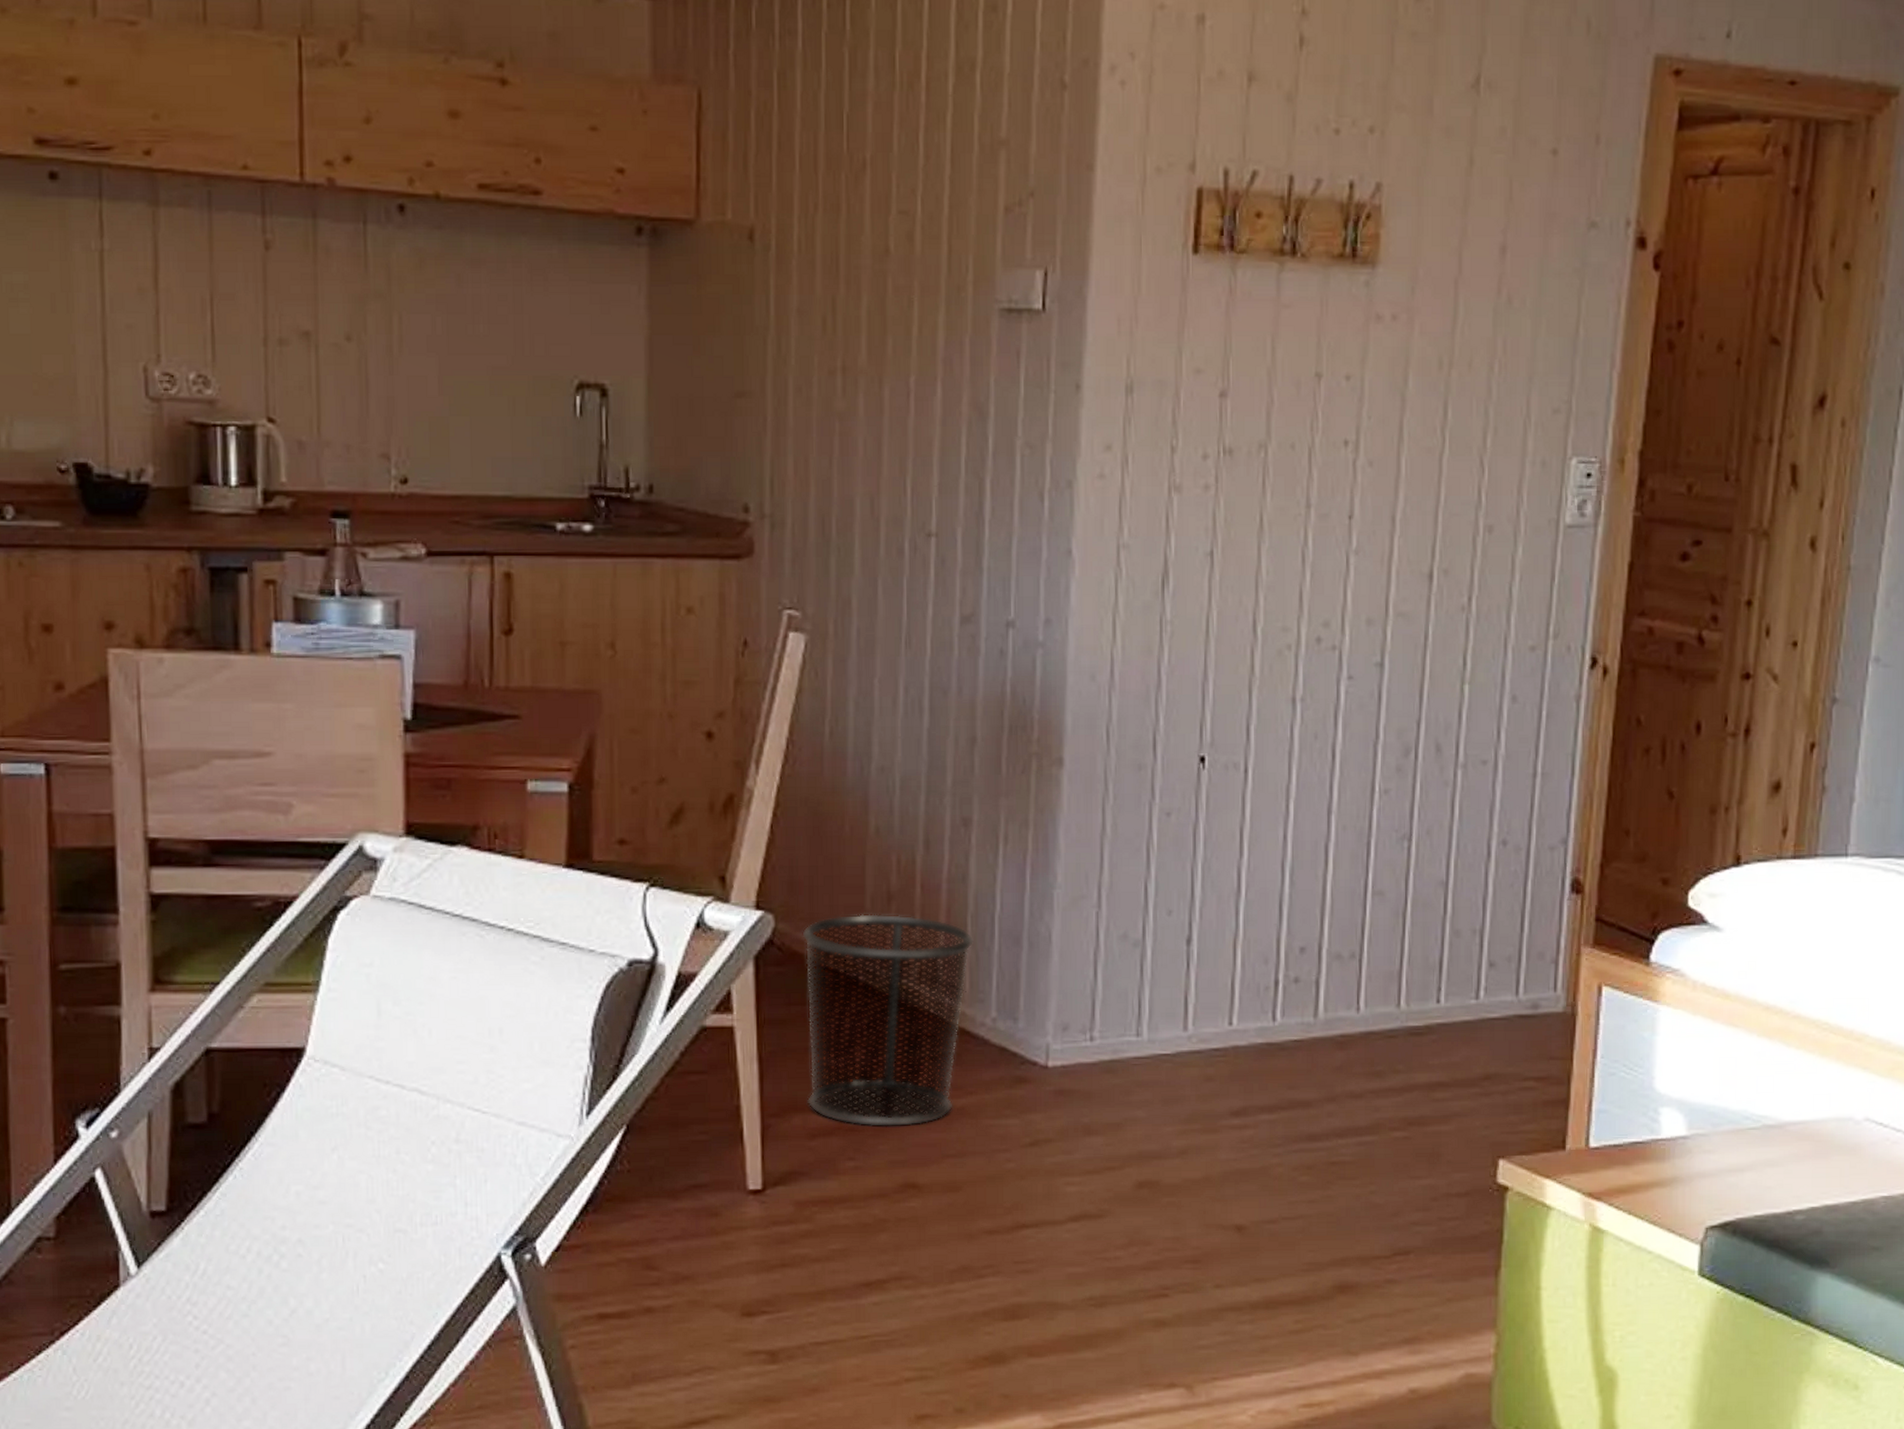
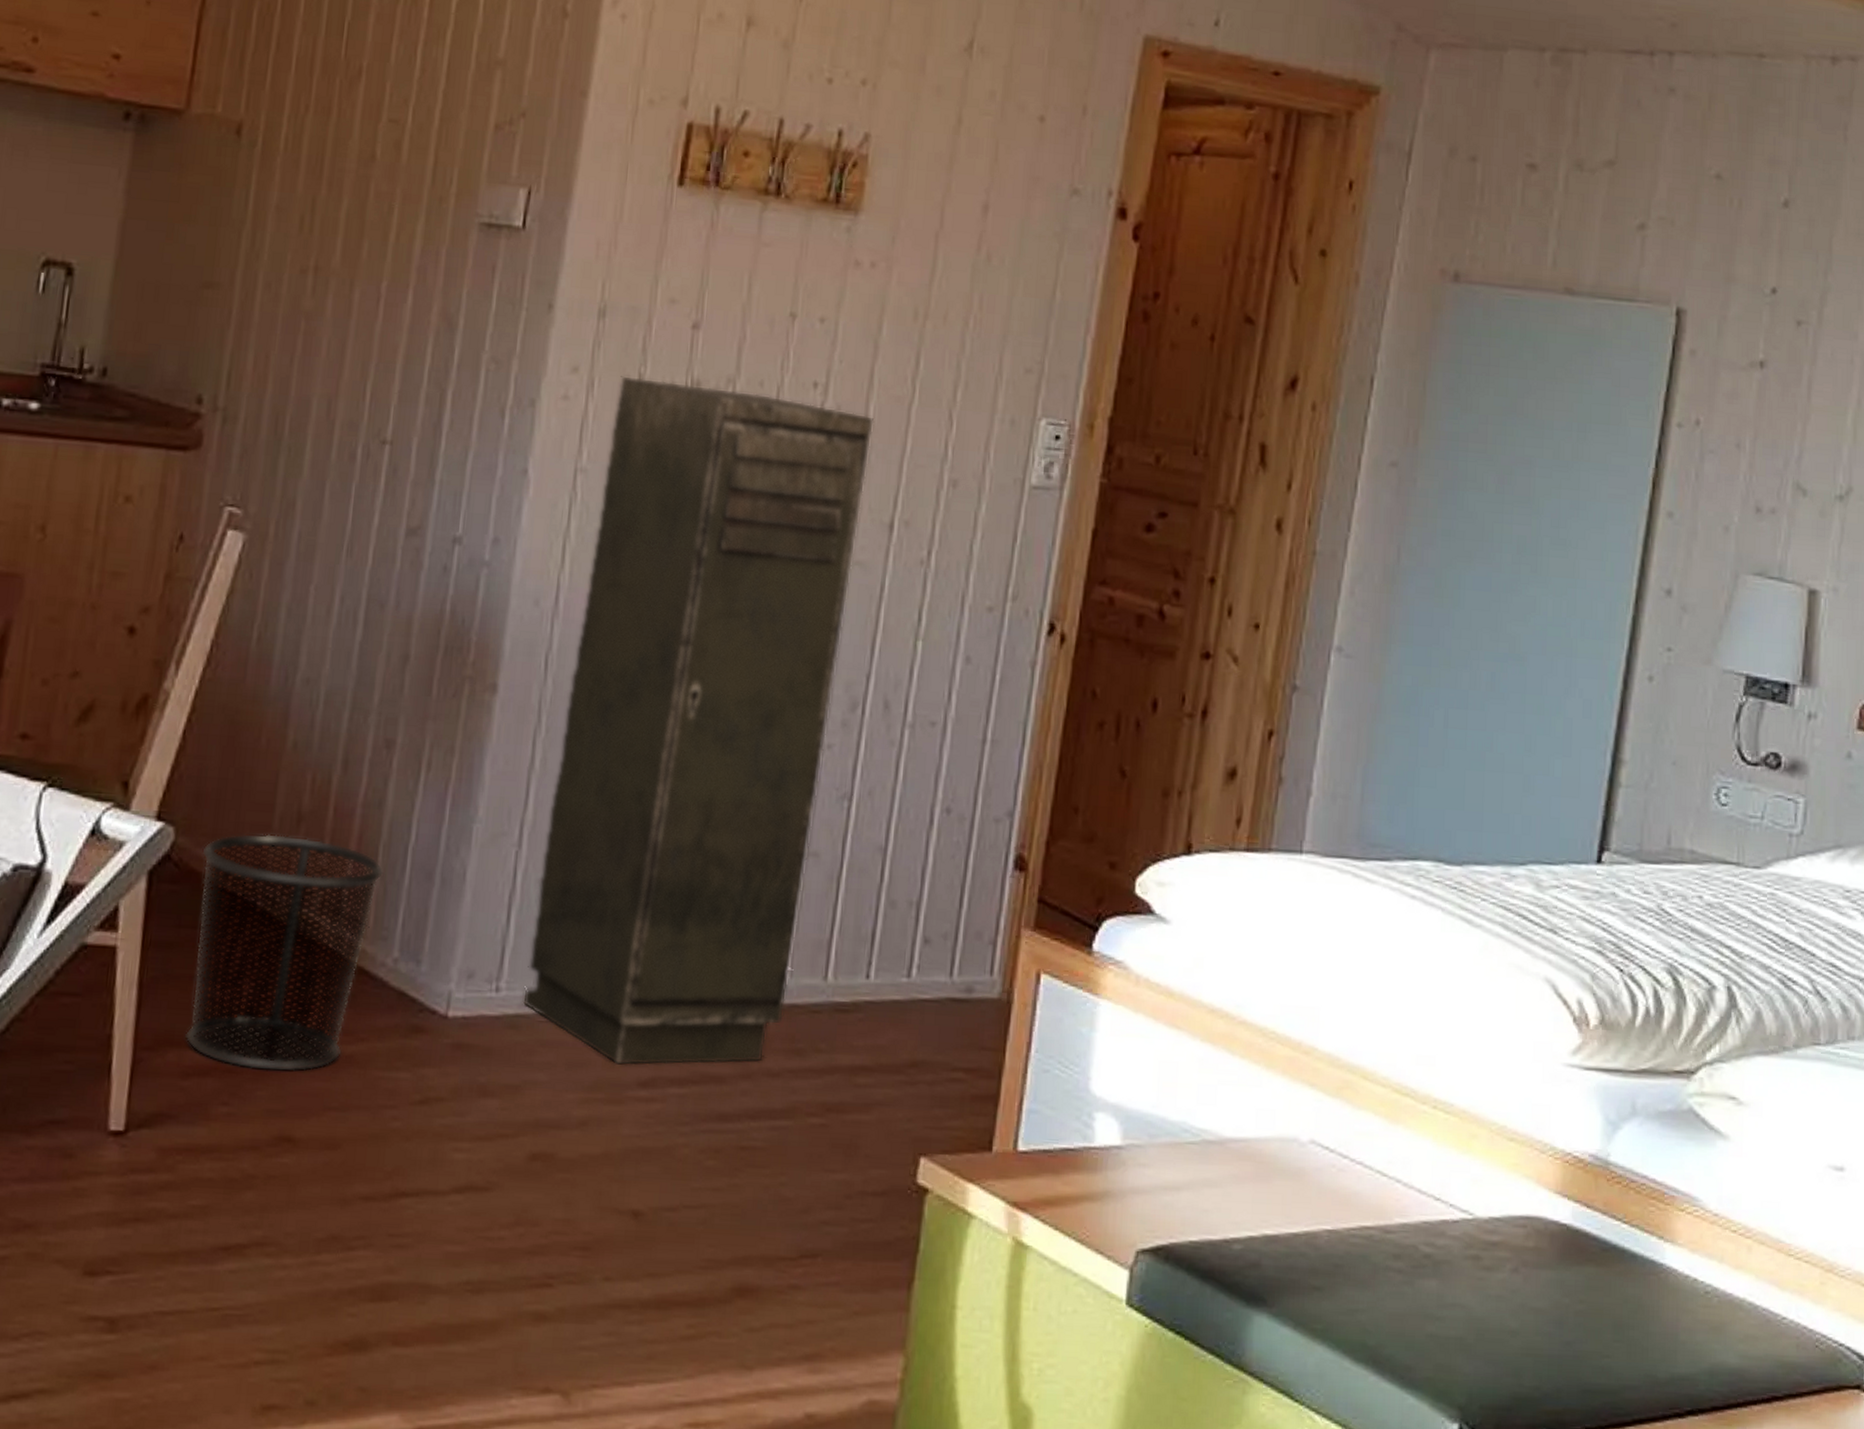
storage cabinet: none [1116,449,1407,1099] -> present [522,375,875,1066]

